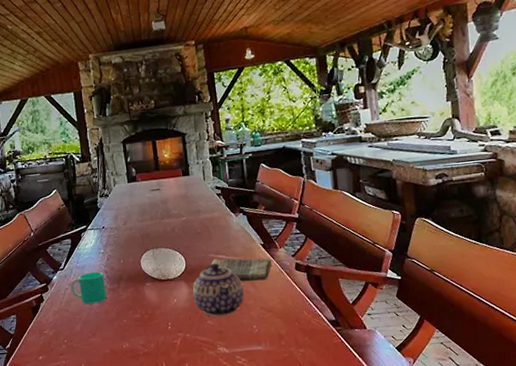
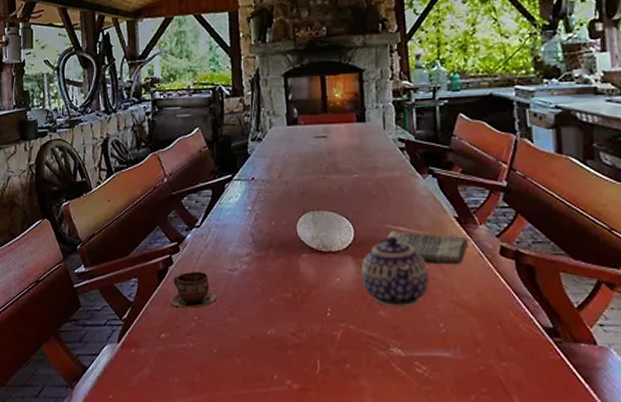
cup: none [43,304,82,336] -> present [169,271,217,309]
cup: present [70,271,107,305] -> none [207,233,251,274]

